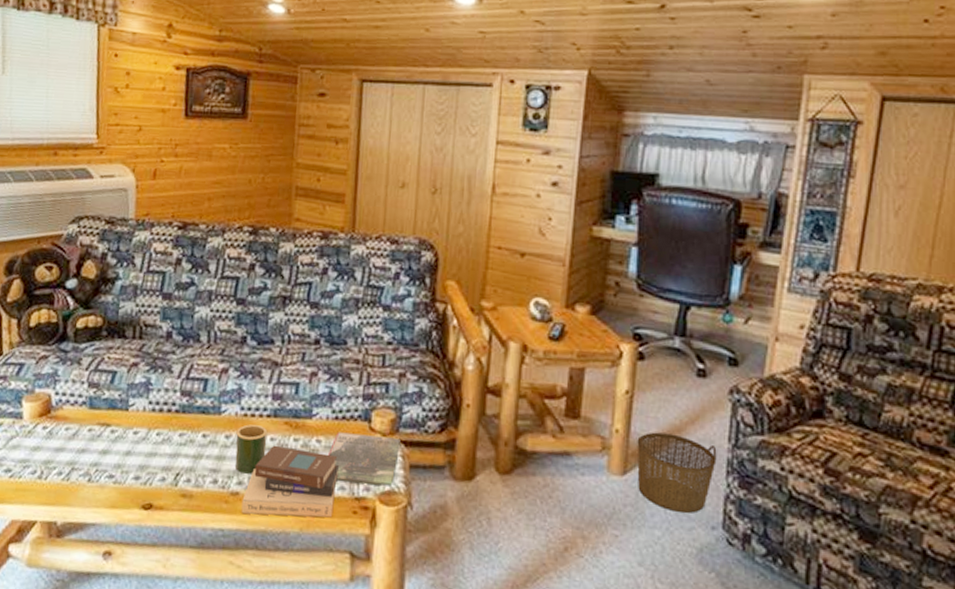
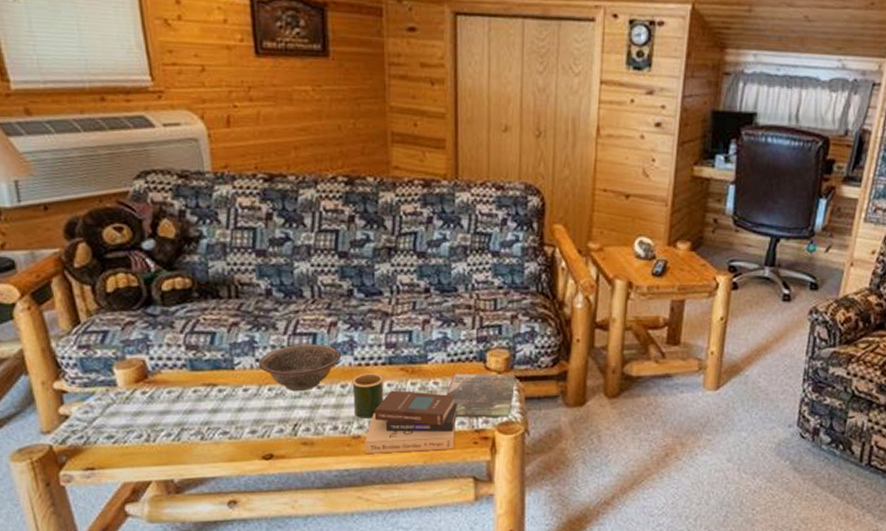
decorative bowl: none [151,389,230,439] -> present [259,343,342,392]
basket: present [637,432,717,514] -> none [728,351,796,417]

